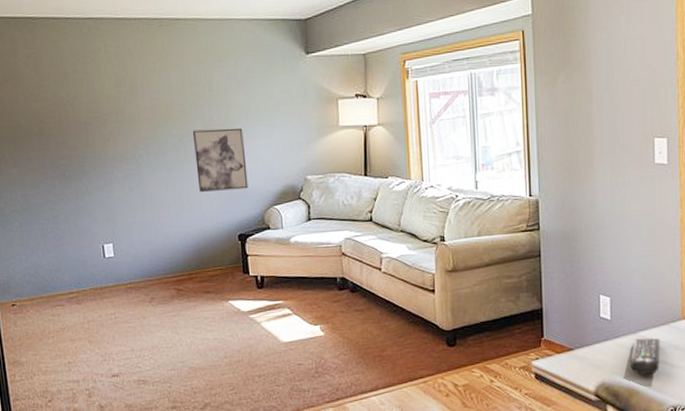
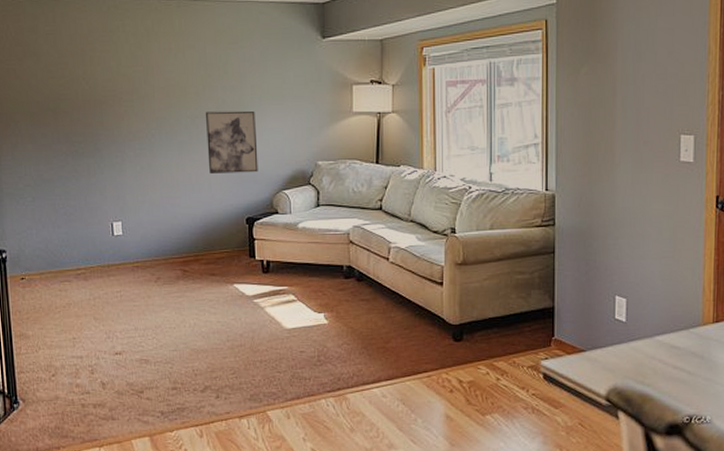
remote control: present [630,338,660,375] -> none [645,343,678,382]

